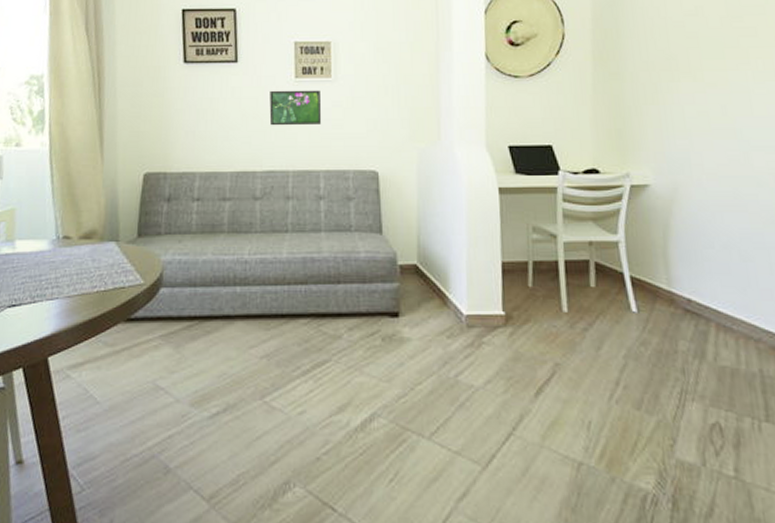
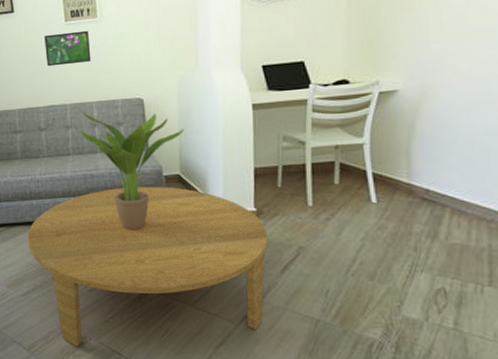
coffee table: none [224,277,519,497] -> present [27,186,268,347]
potted plant: none [302,177,424,333] -> present [80,108,185,230]

